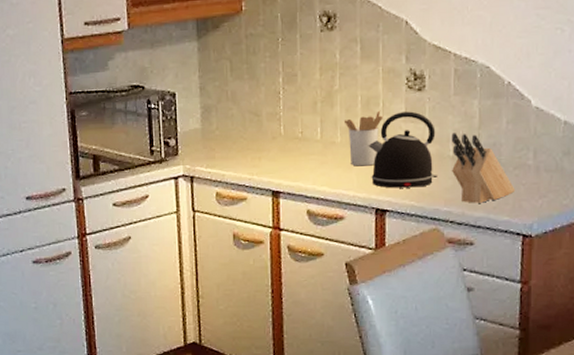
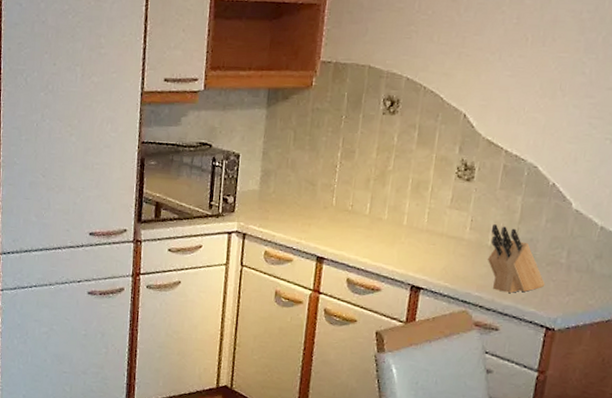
utensil holder: present [343,110,382,167] -> none [392,194,430,245]
kettle: present [368,111,437,188] -> none [411,198,478,271]

